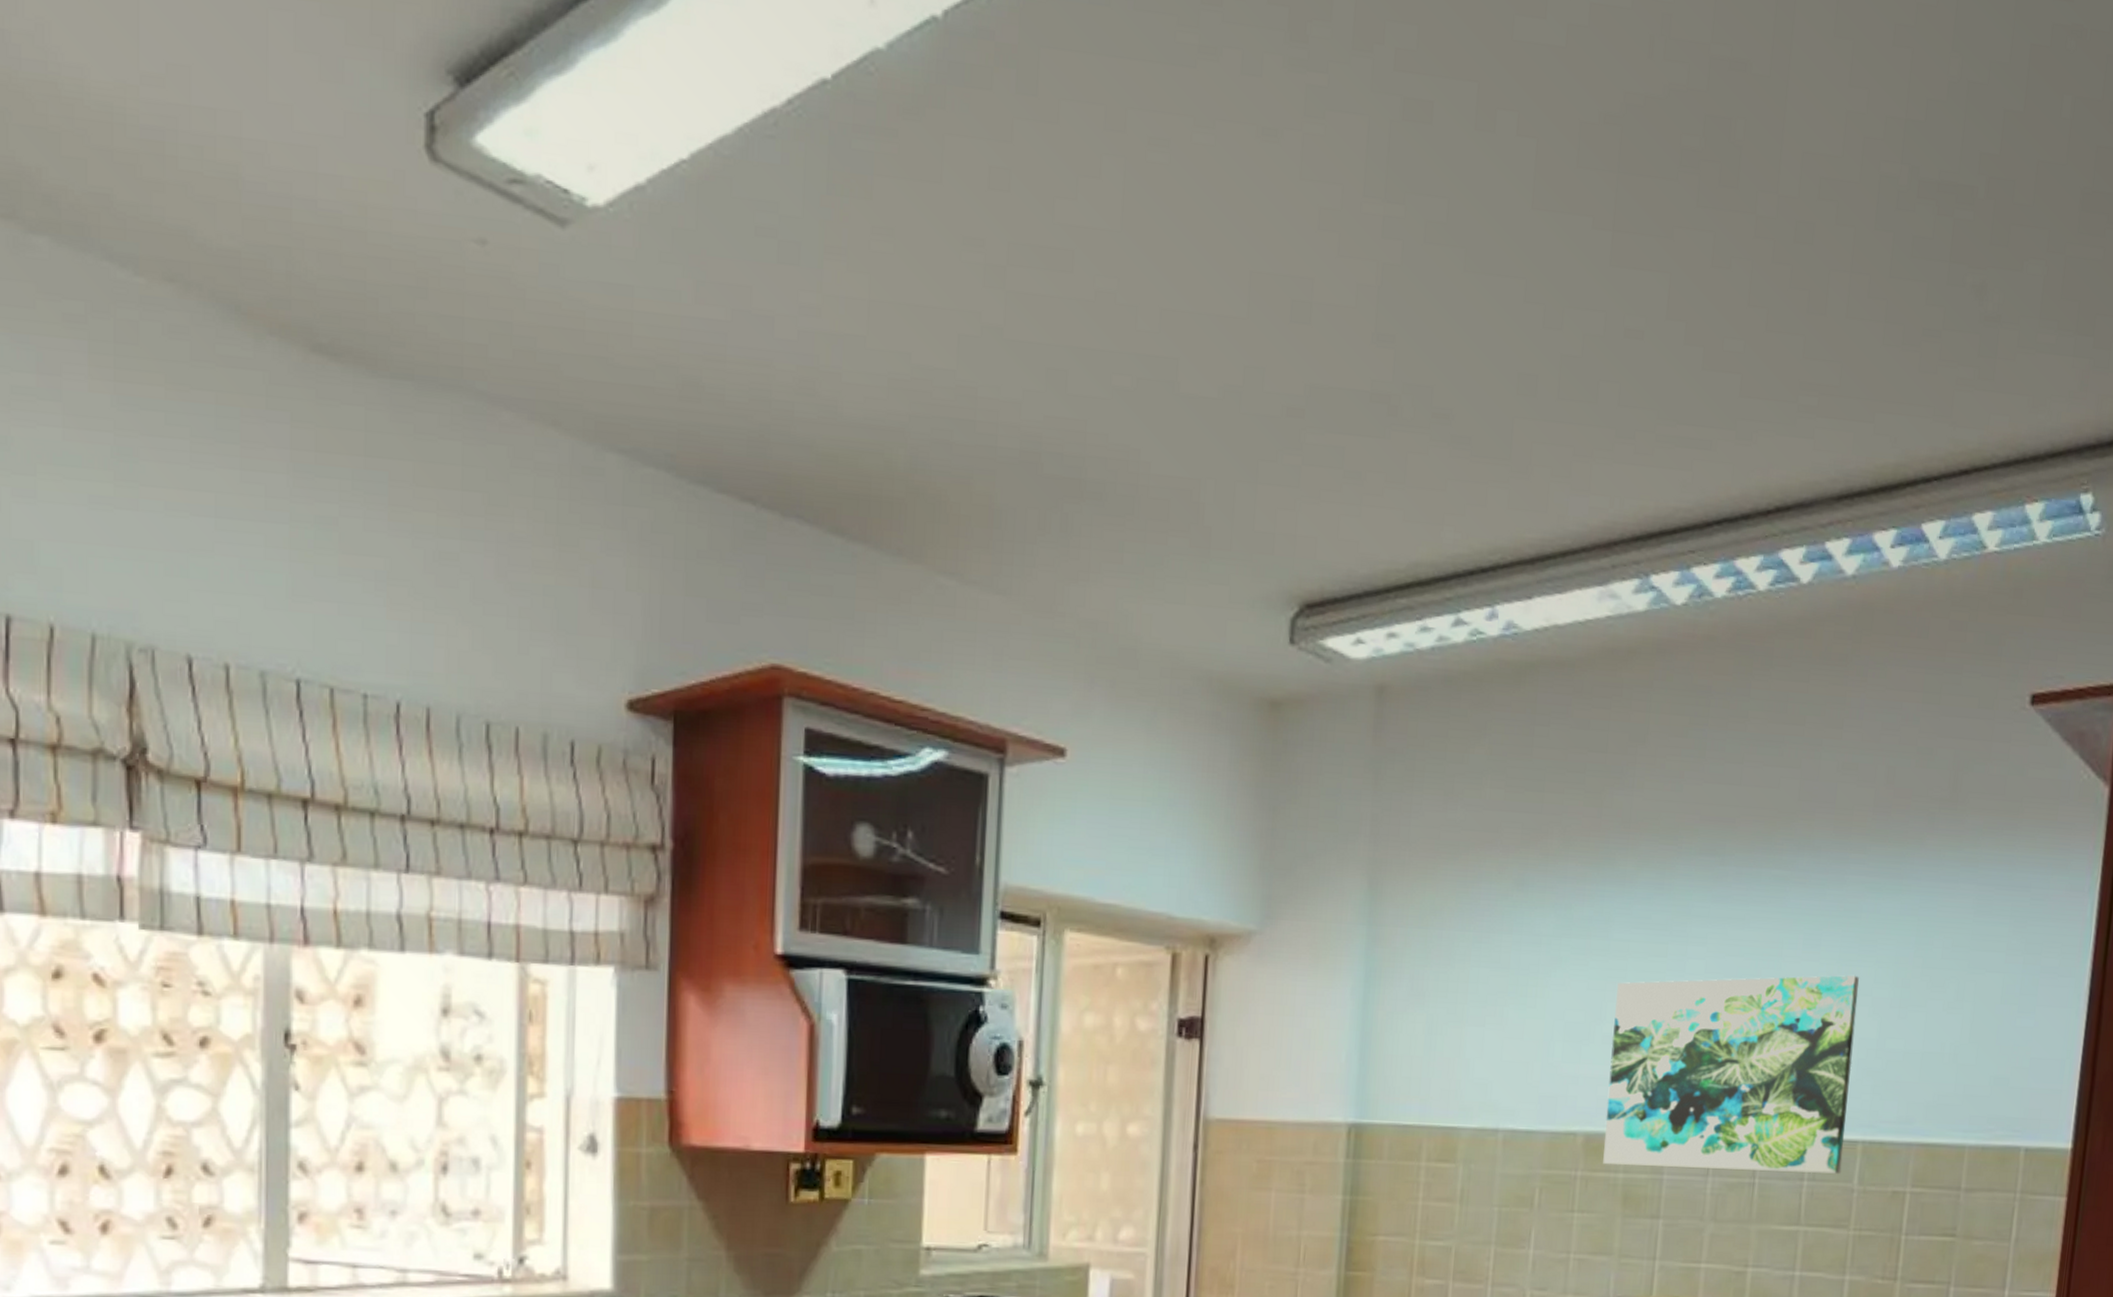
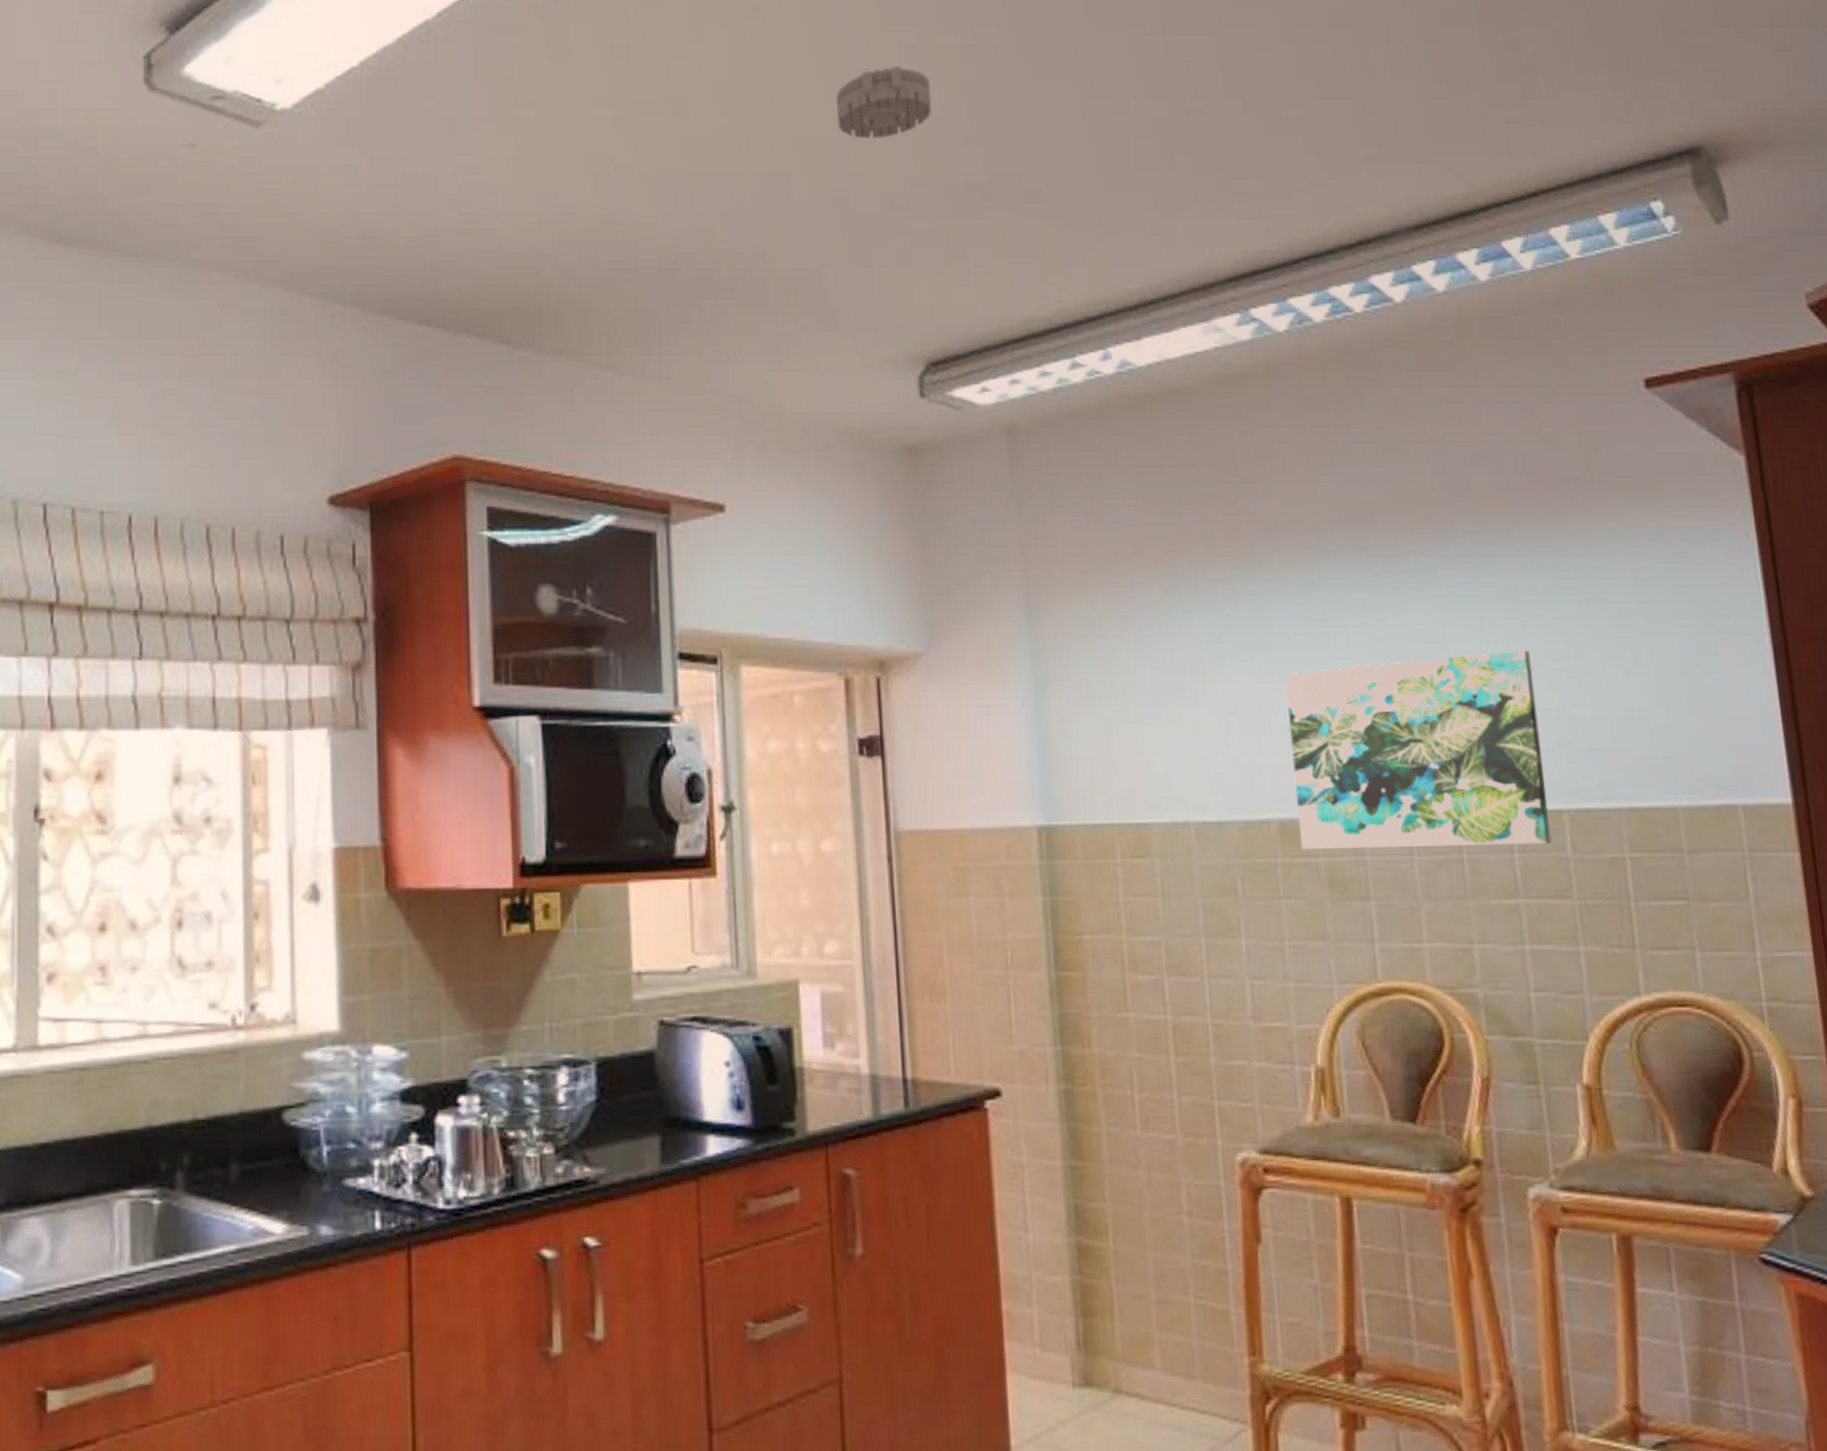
smoke detector: none [1239,235,1349,325] -> present [835,66,932,138]

